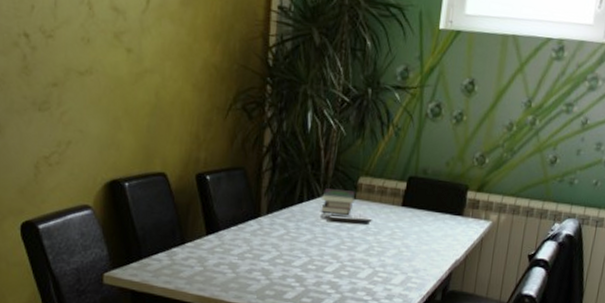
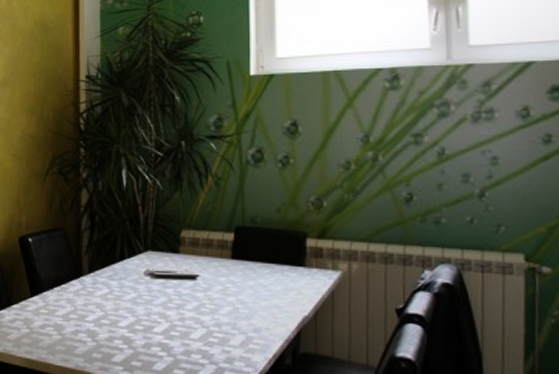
books: present [322,188,356,216] -> none [144,244,180,272]

